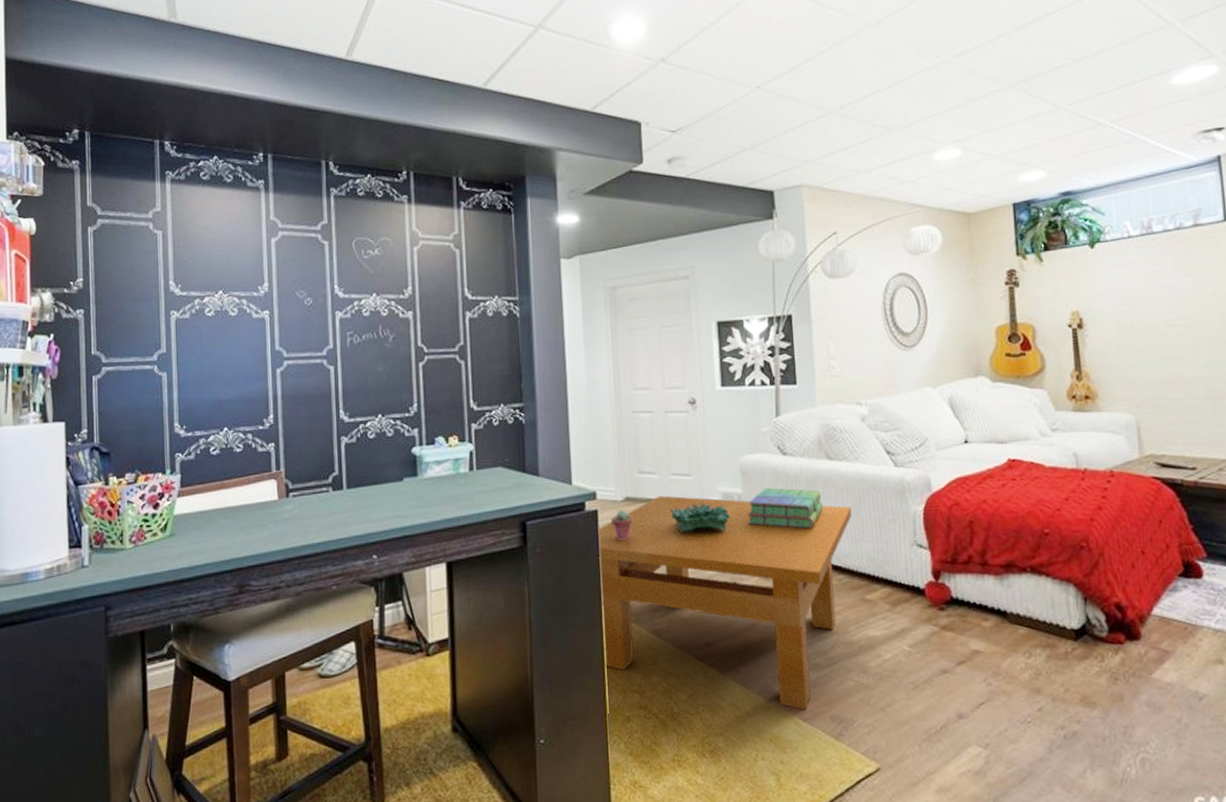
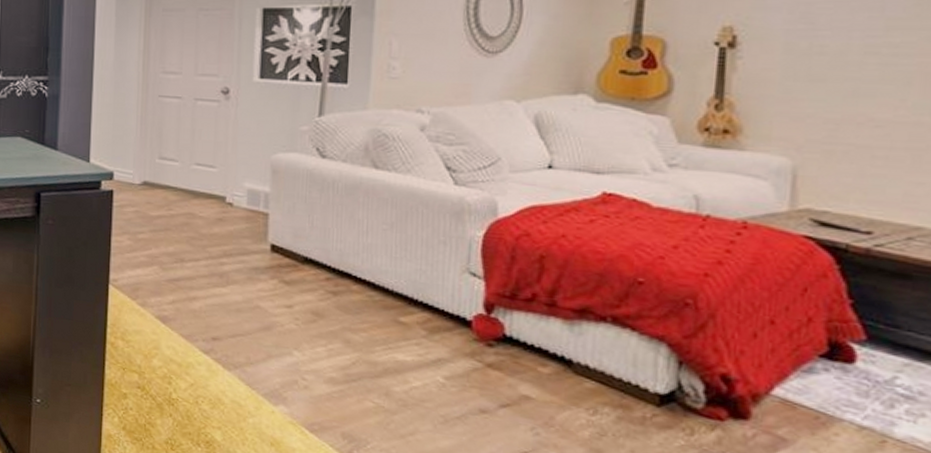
table: present [598,496,852,710] -> none [106,184,394,422]
potted succulent: present [611,510,633,541] -> none [126,194,149,224]
decorative bowl: present [670,503,730,532] -> none [189,196,254,229]
stack of books: present [748,488,824,529] -> none [273,190,363,239]

